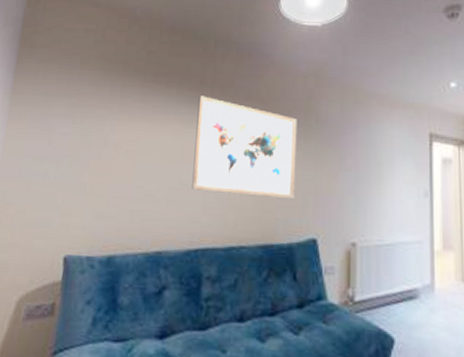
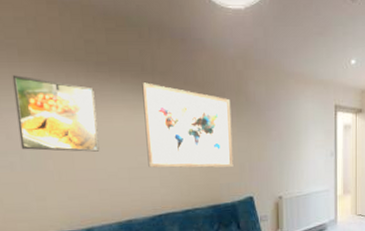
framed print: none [59,82,148,166] -> present [12,75,100,152]

